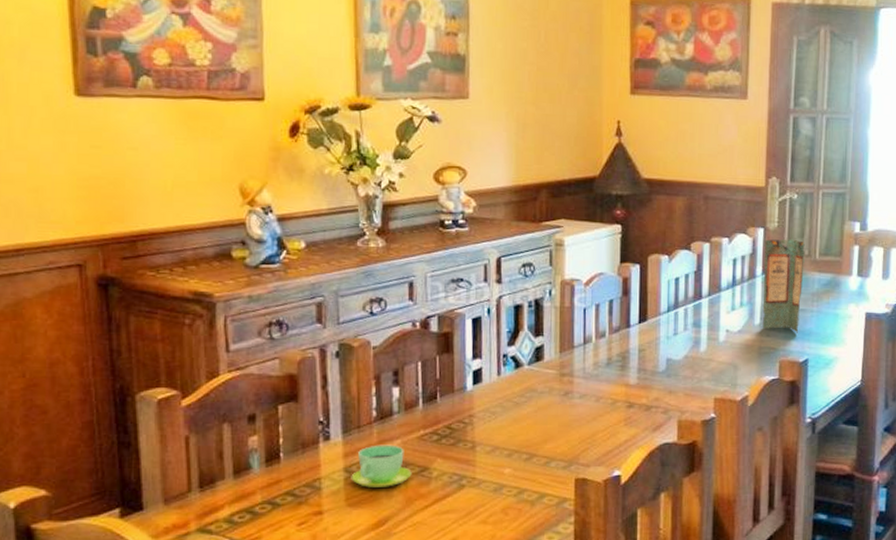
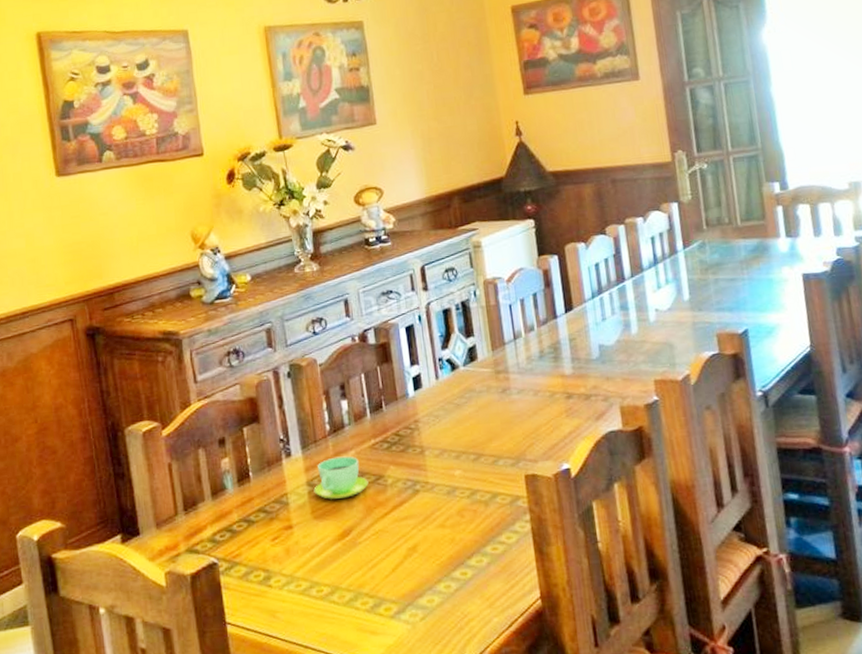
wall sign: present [762,239,805,333] -> none [681,208,732,305]

